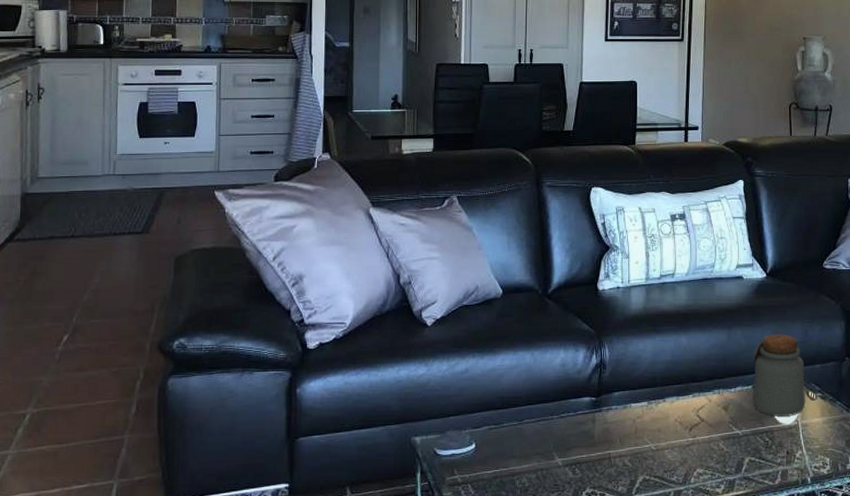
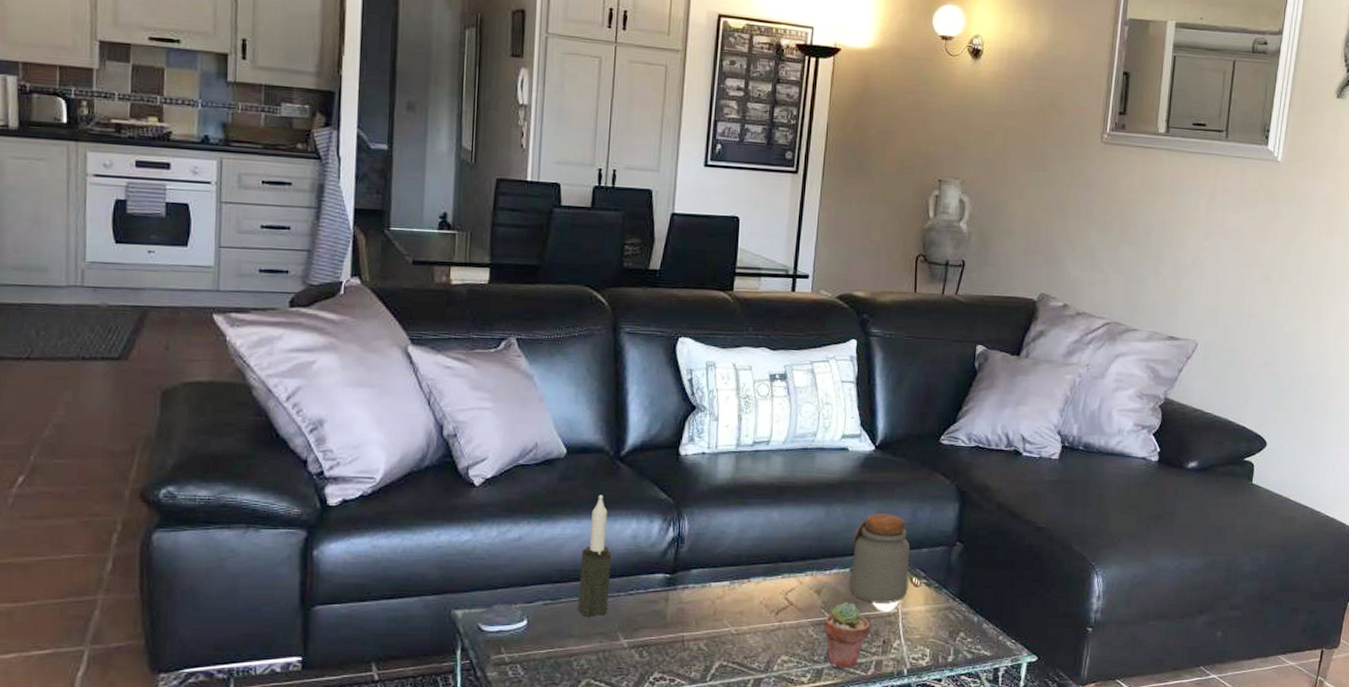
candle: none [518,328,545,439] -> present [577,494,612,617]
potted succulent: none [733,416,774,478] -> present [824,601,871,667]

